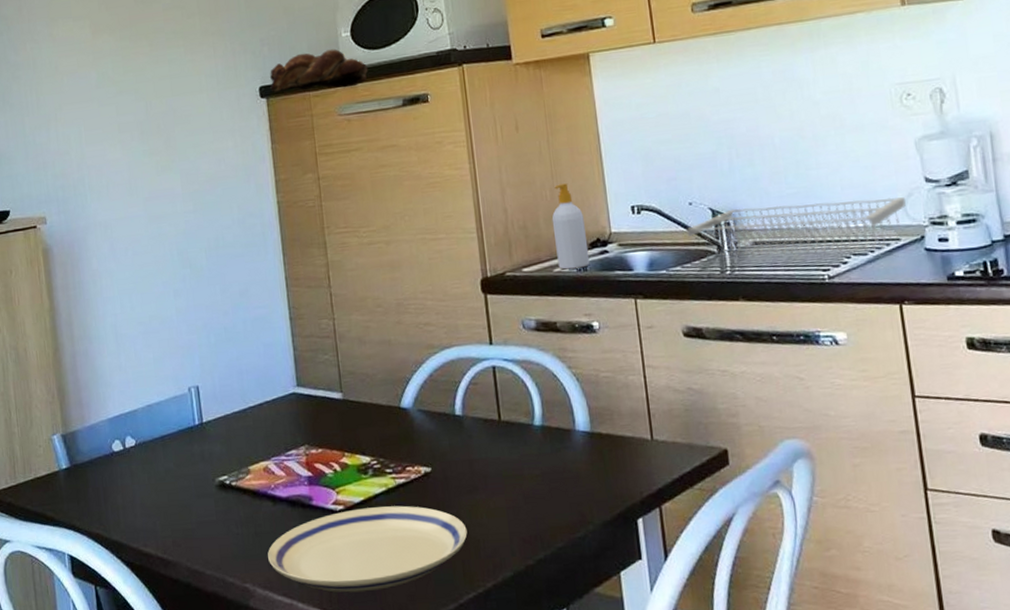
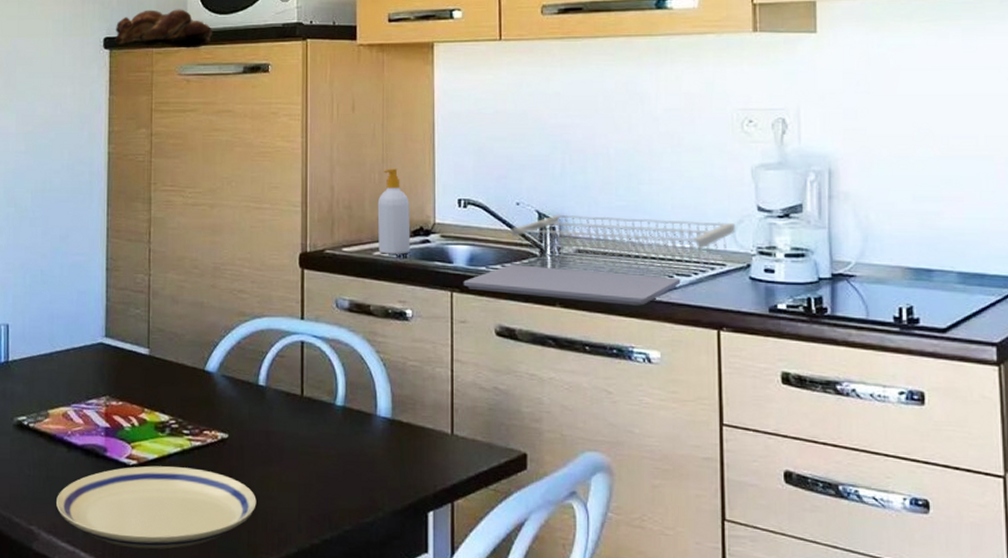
cutting board: none [645,257,859,295] -> present [463,265,681,306]

